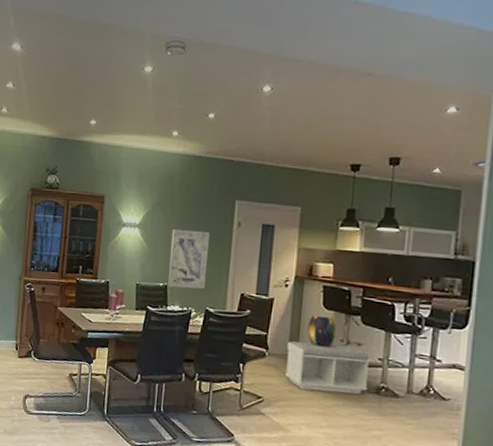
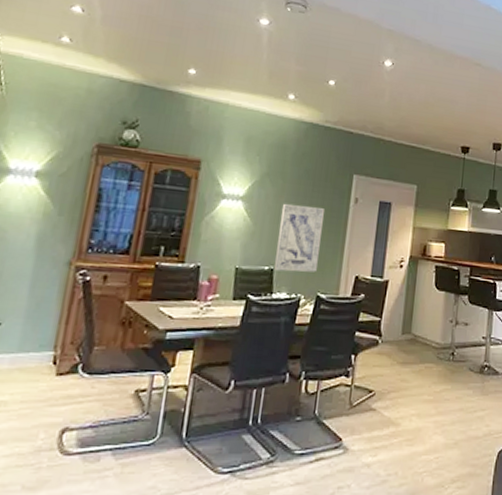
bench: present [284,341,371,395] -> none [396,325,476,377]
decorative urn: present [307,315,337,346] -> none [420,296,447,328]

